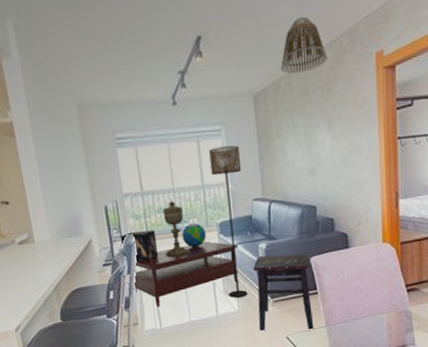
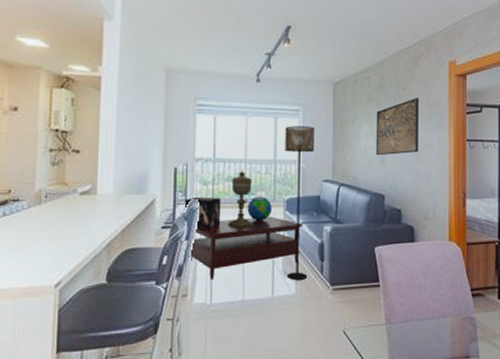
side table: present [253,253,314,331] -> none [315,238,374,327]
lamp shade: present [280,16,327,74] -> none [360,22,404,70]
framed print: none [301,99,348,167] -> present [375,98,419,156]

